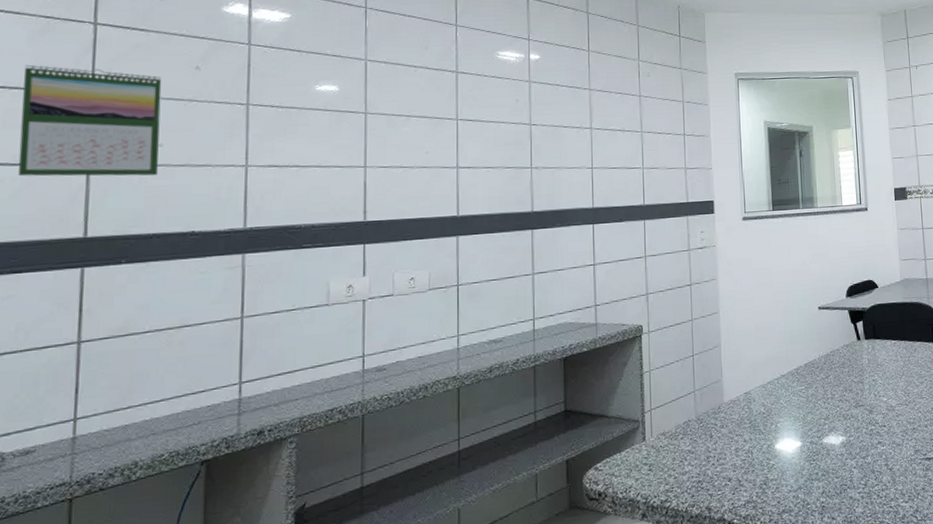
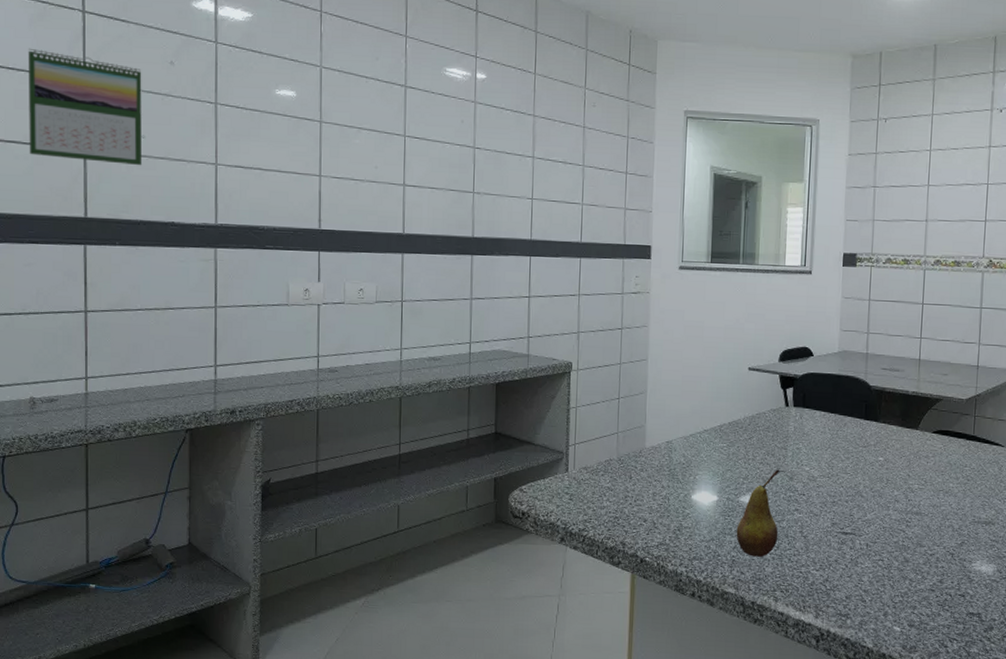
fruit: none [823,404,865,499] -> present [736,469,780,557]

